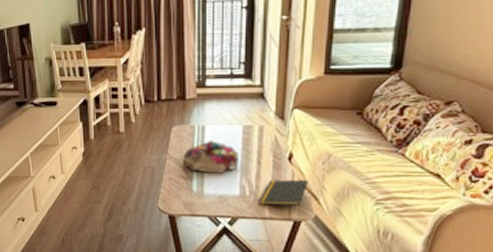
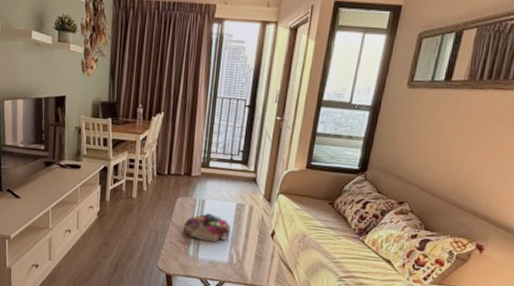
notepad: present [258,179,308,206] -> none [242,252,286,276]

